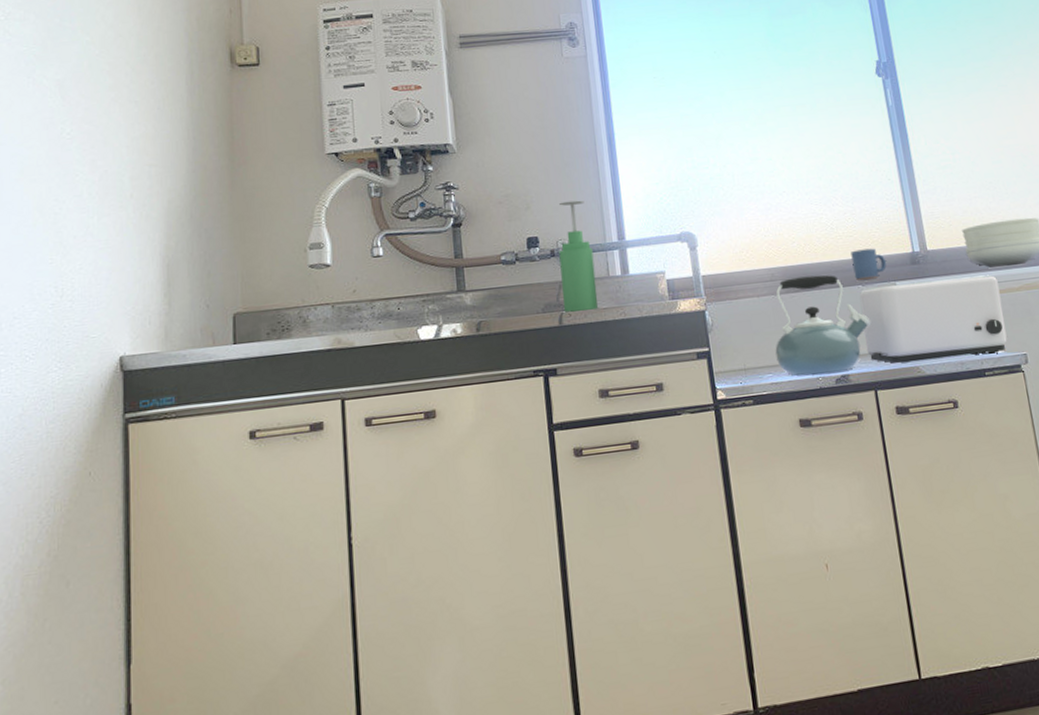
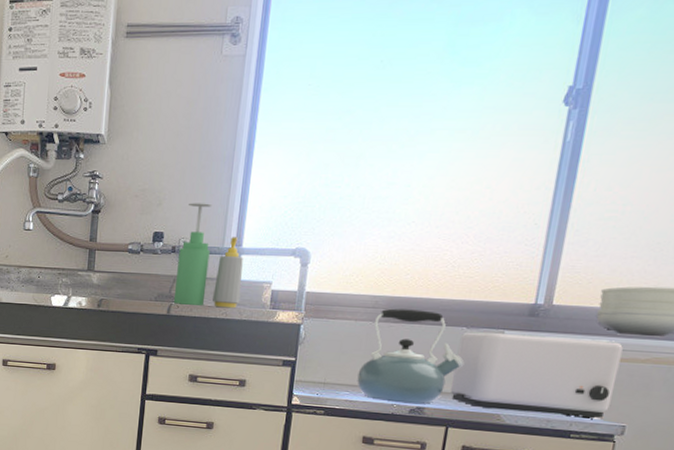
soap bottle: none [604,230,637,308] -> present [213,237,243,309]
mug: present [850,248,886,282] -> none [462,292,501,325]

